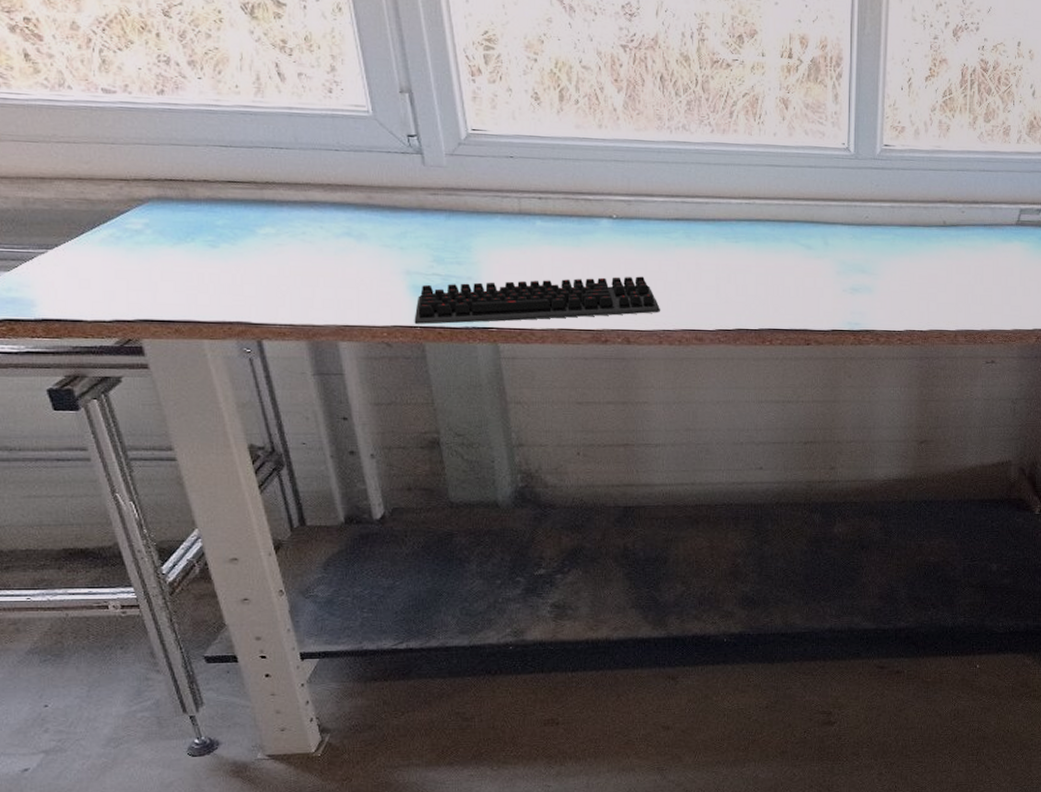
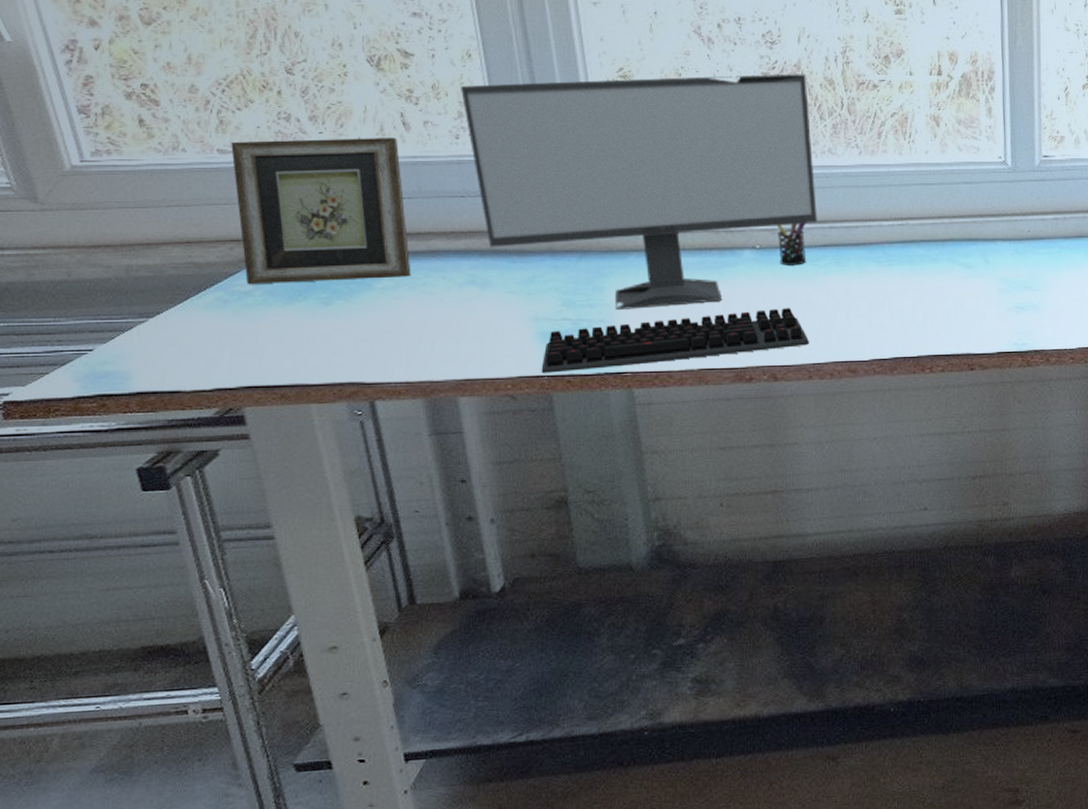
picture frame: none [115,81,291,225] -> present [231,138,411,285]
computer monitor: none [333,39,670,269] -> present [461,74,817,310]
pen holder: none [632,195,660,237] -> present [776,222,807,266]

